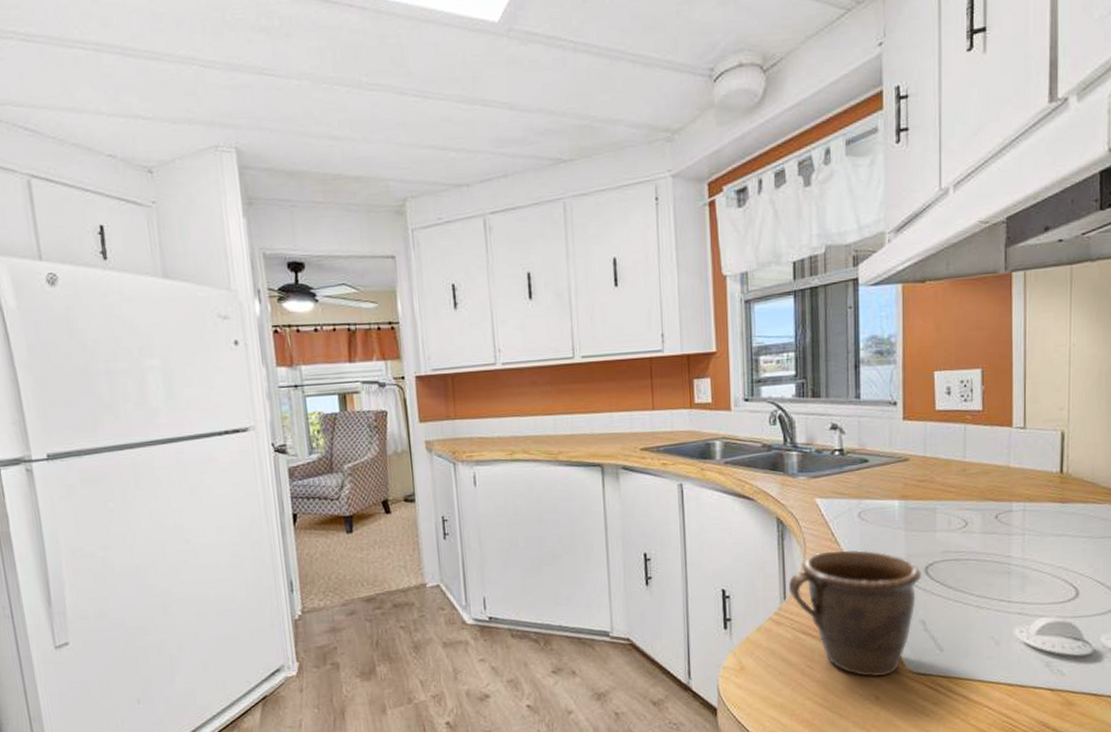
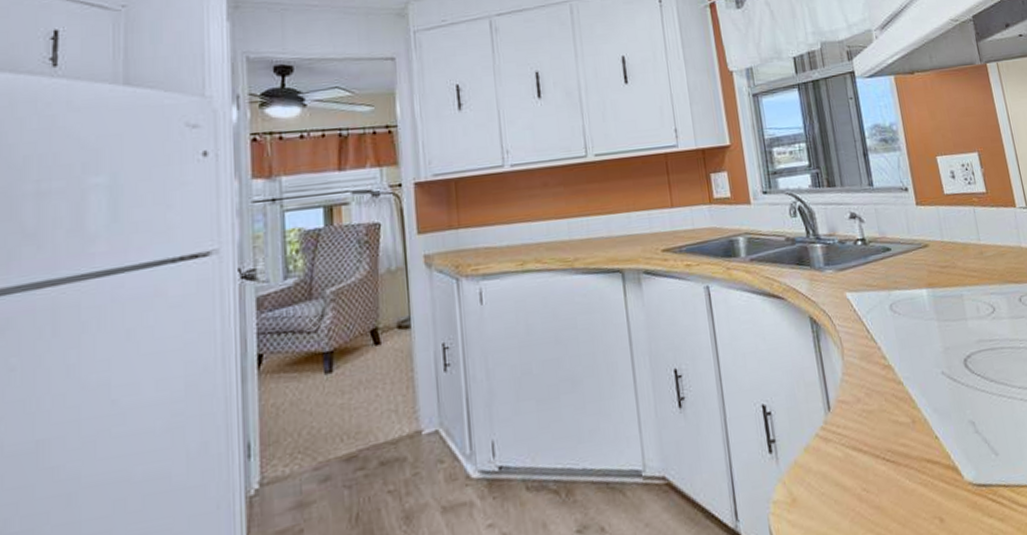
mug: present [788,550,922,677] -> none [831,346,963,496]

